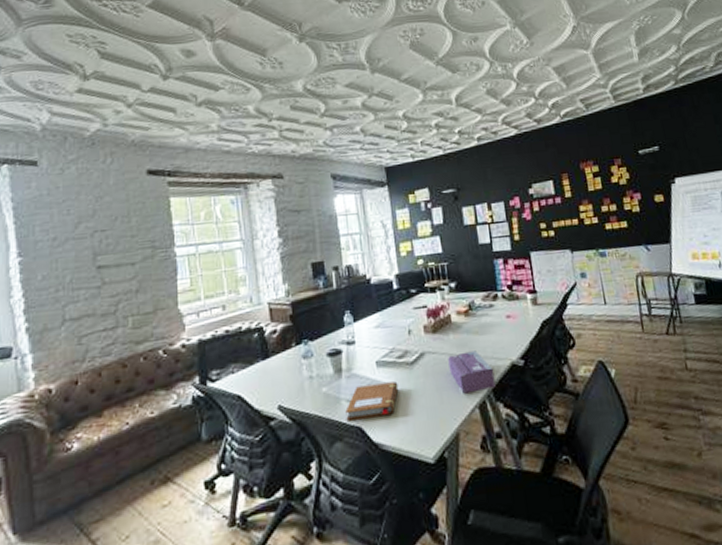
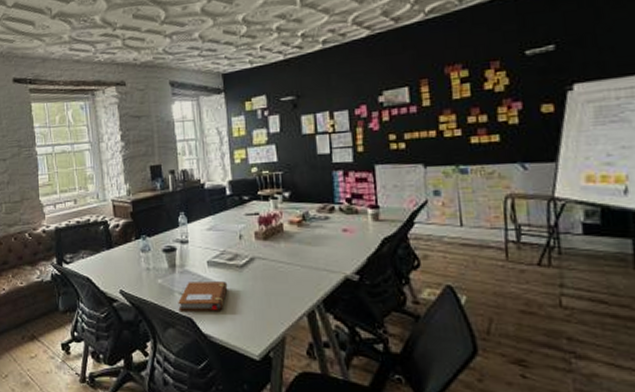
tissue box: present [448,350,496,394] -> none [278,261,327,301]

